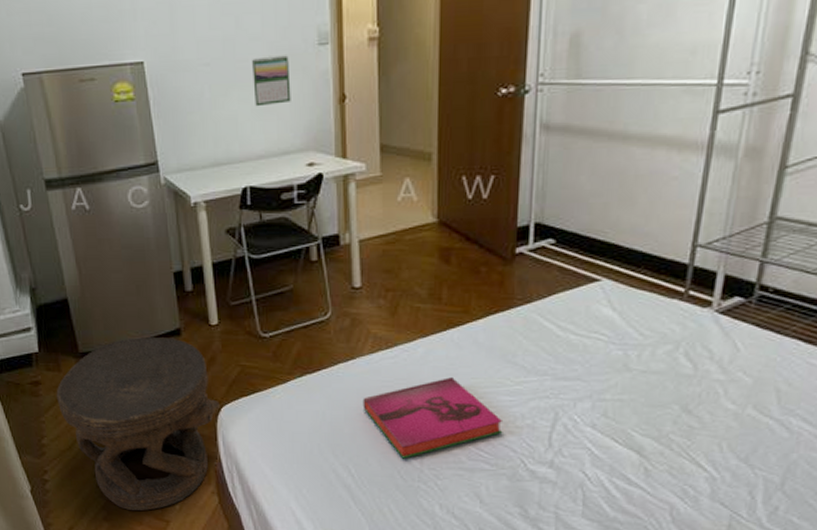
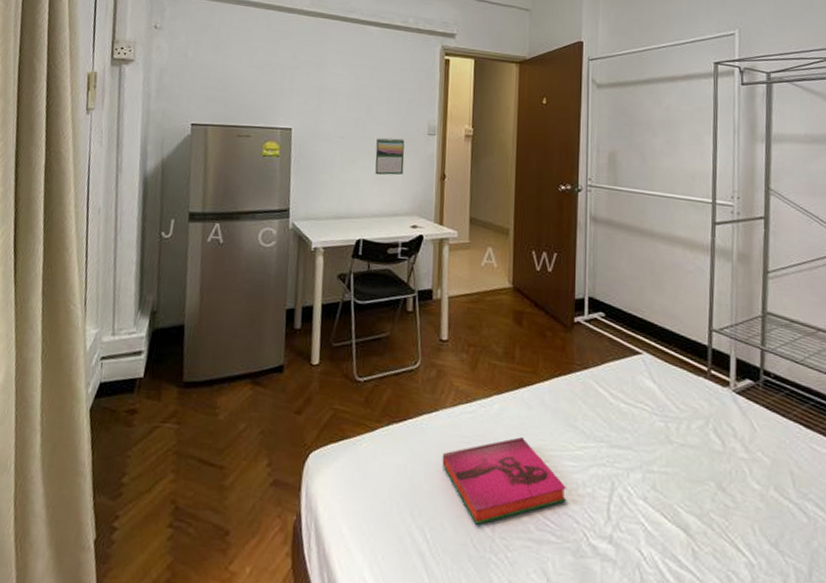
side table: present [56,337,220,511] -> none [149,371,309,574]

